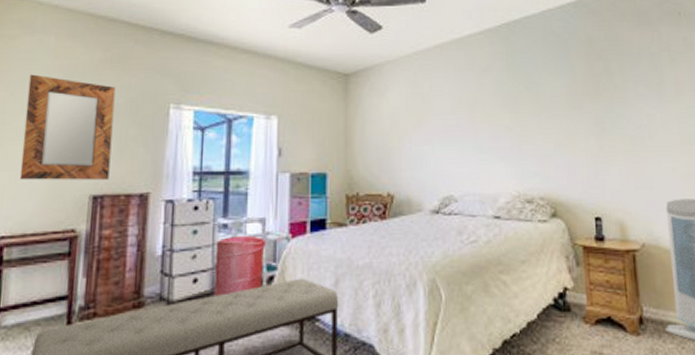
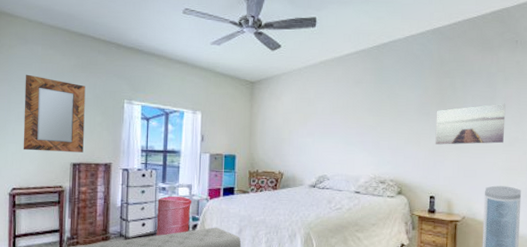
wall art: none [590,90,681,147] -> present [435,103,506,145]

